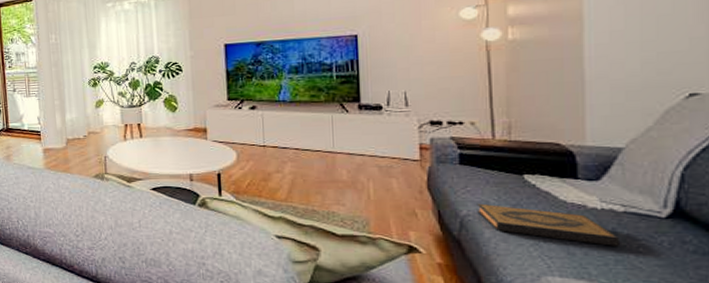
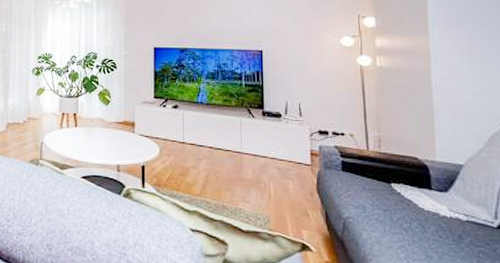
hardback book: present [476,203,619,246] -> none [356,207,465,252]

